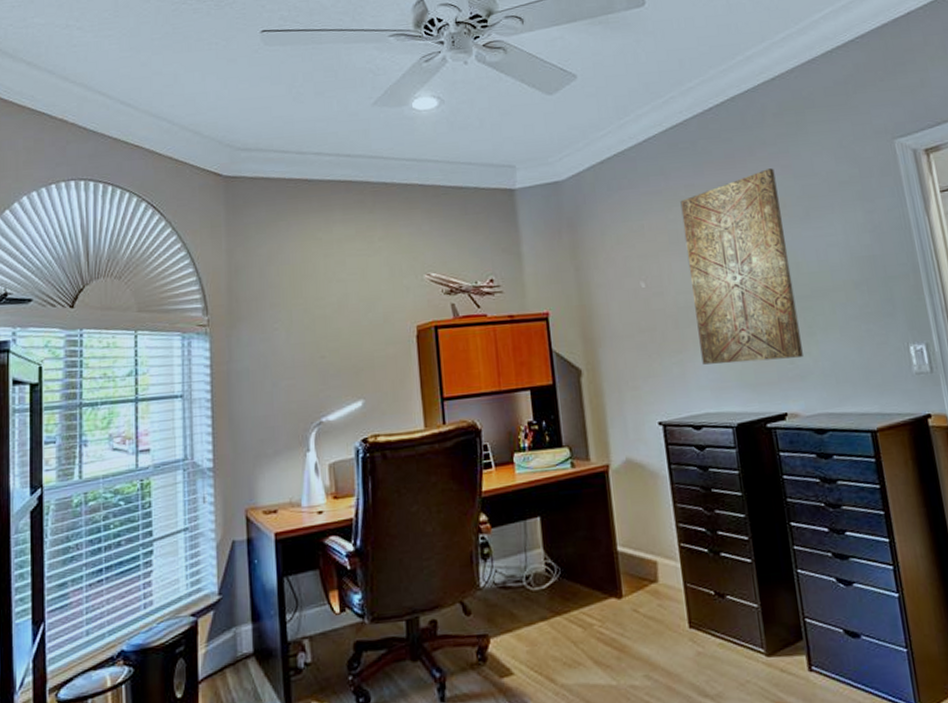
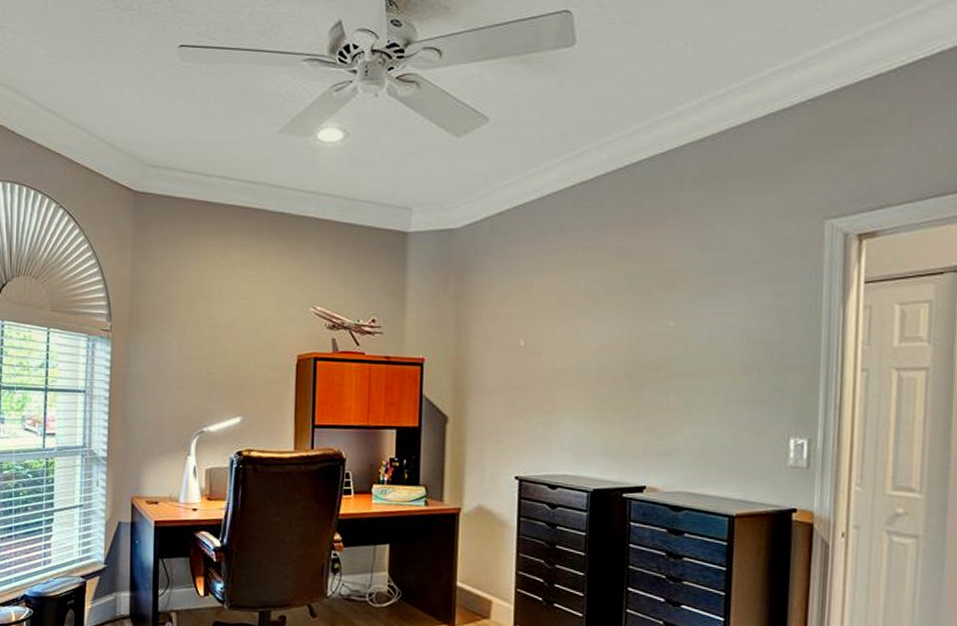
wall art: present [680,168,803,365] -> none [569,238,683,434]

